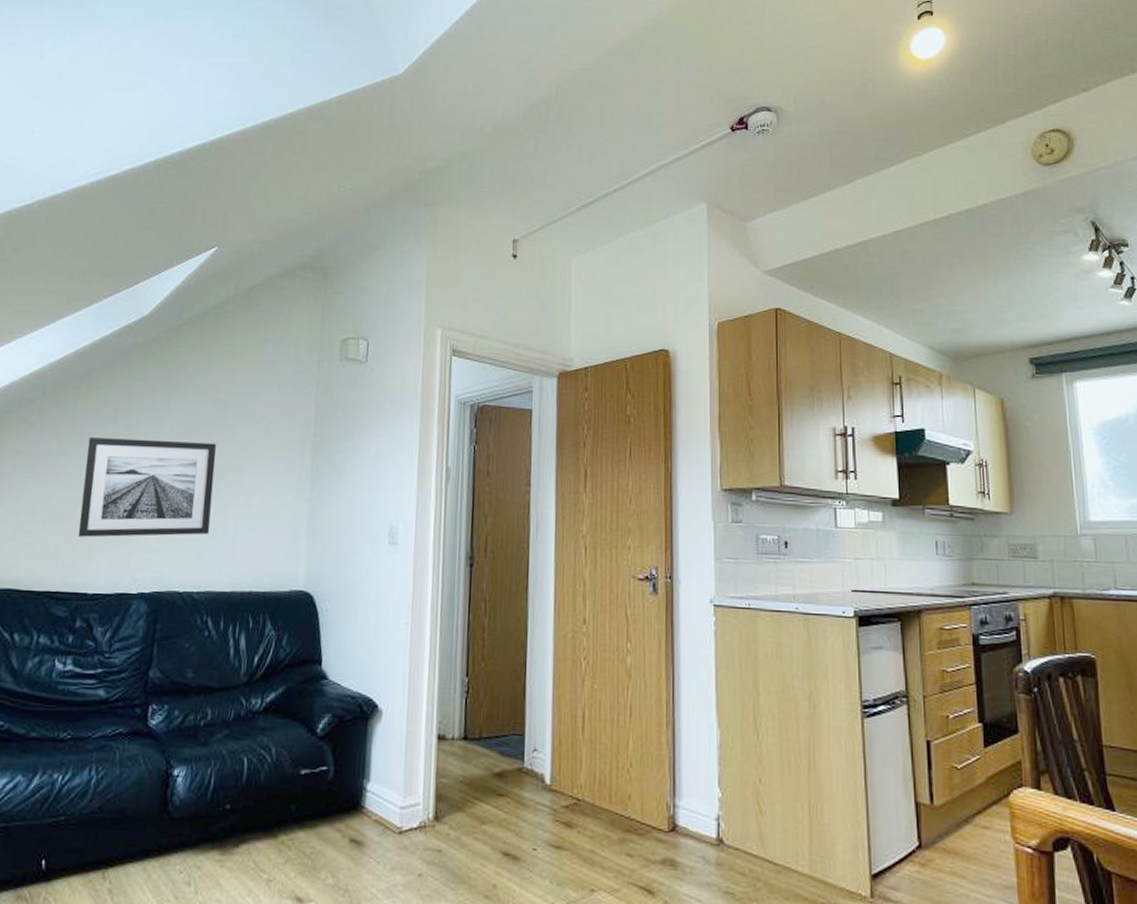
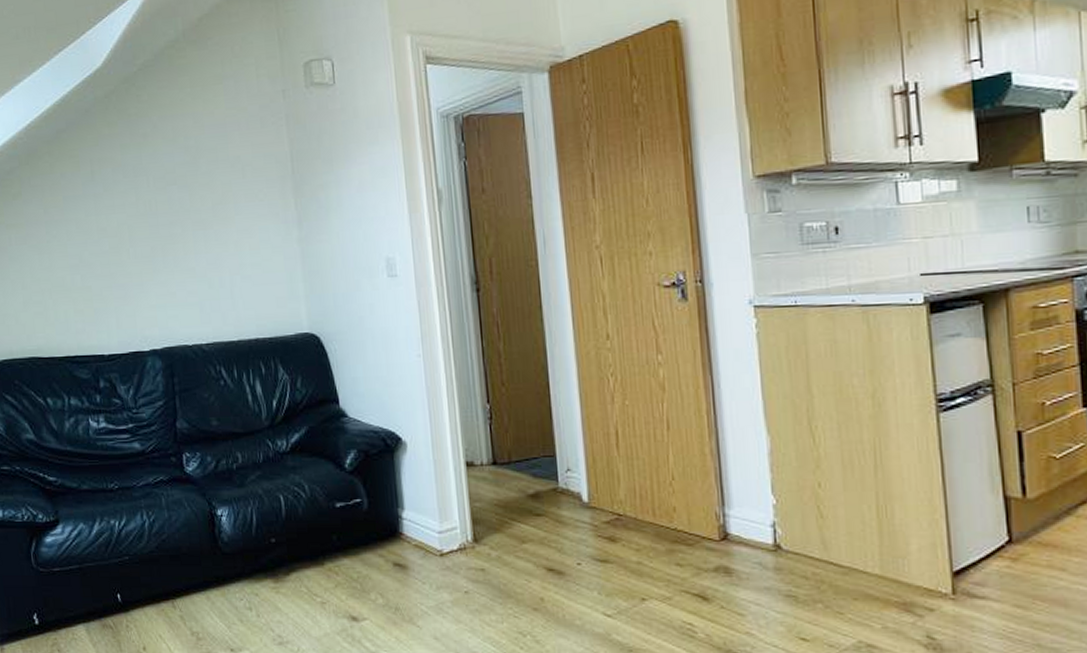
wall art: present [77,437,217,538] -> none [72,193,207,302]

